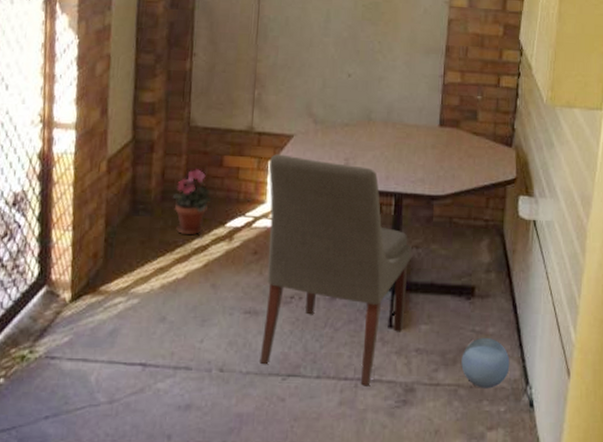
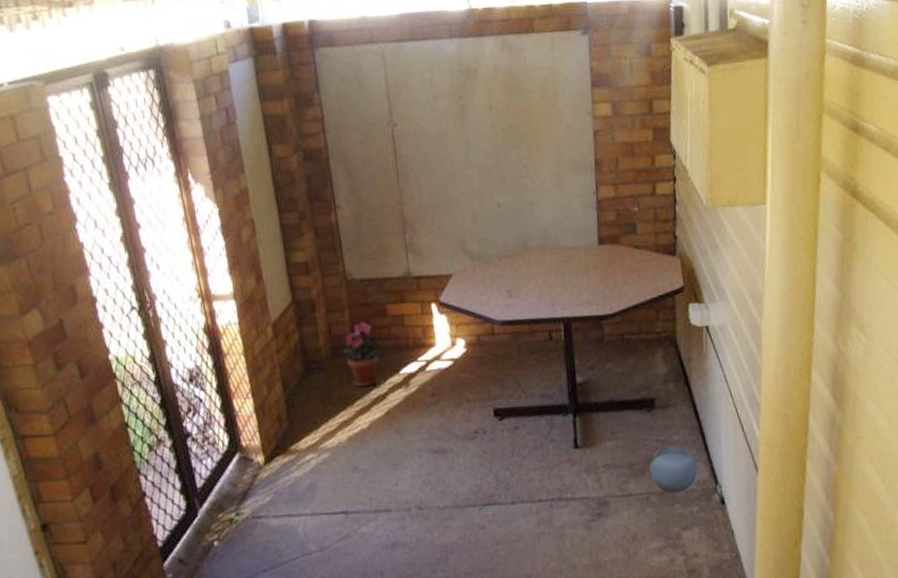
chair: present [260,154,412,386] -> none [431,295,589,506]

